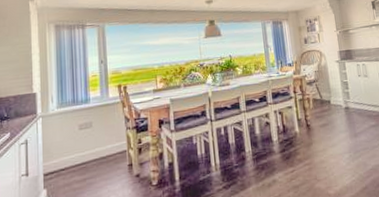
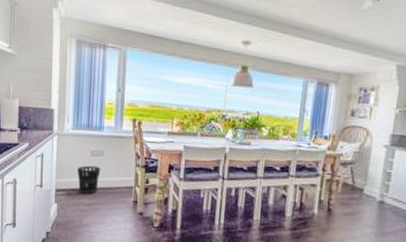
wastebasket: none [66,139,91,172] -> present [77,165,101,195]

